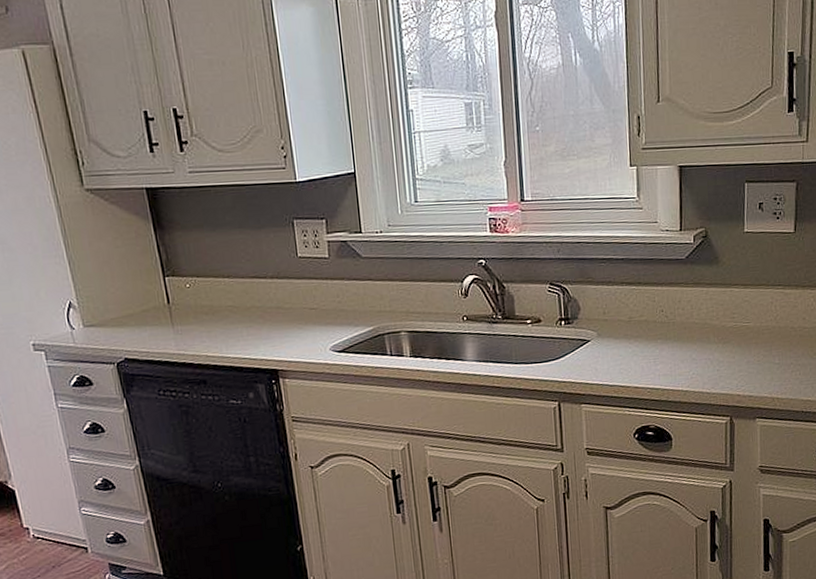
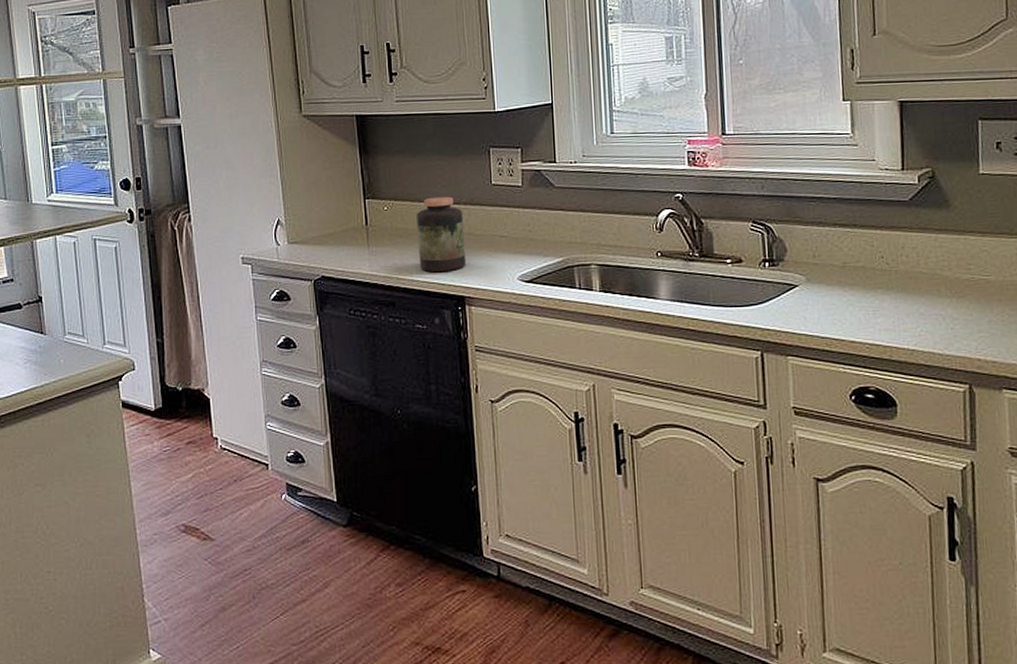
jar: none [221,271,277,348] -> present [416,196,467,273]

